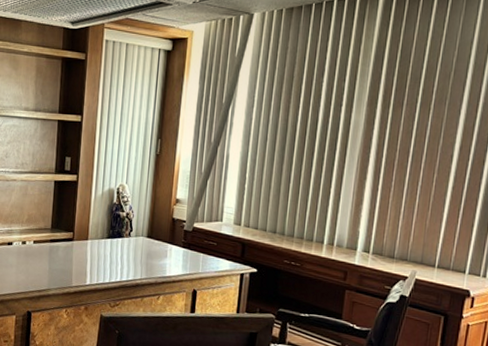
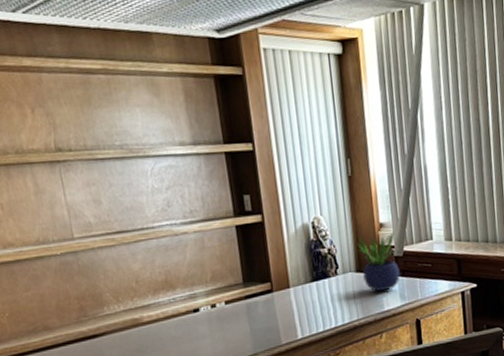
potted plant: none [151,207,188,259] -> present [357,231,401,292]

